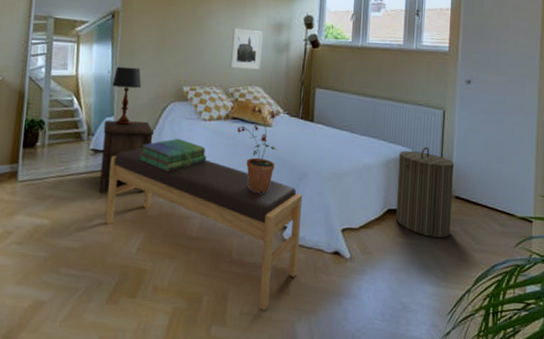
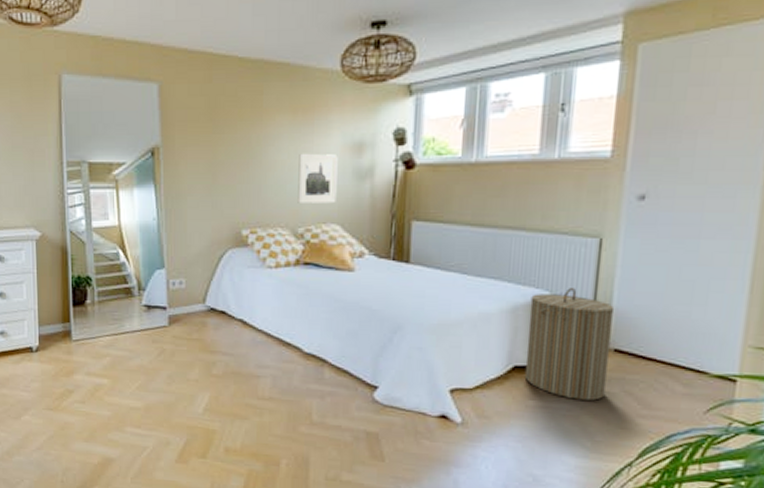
nightstand: present [98,120,154,193] -> none [155,272,211,351]
bench: present [105,147,303,311] -> none [166,301,398,477]
table lamp: present [112,66,142,126] -> none [159,212,193,279]
stack of books: present [139,139,207,172] -> none [197,290,276,327]
potted plant: present [237,105,279,193] -> none [311,247,365,349]

